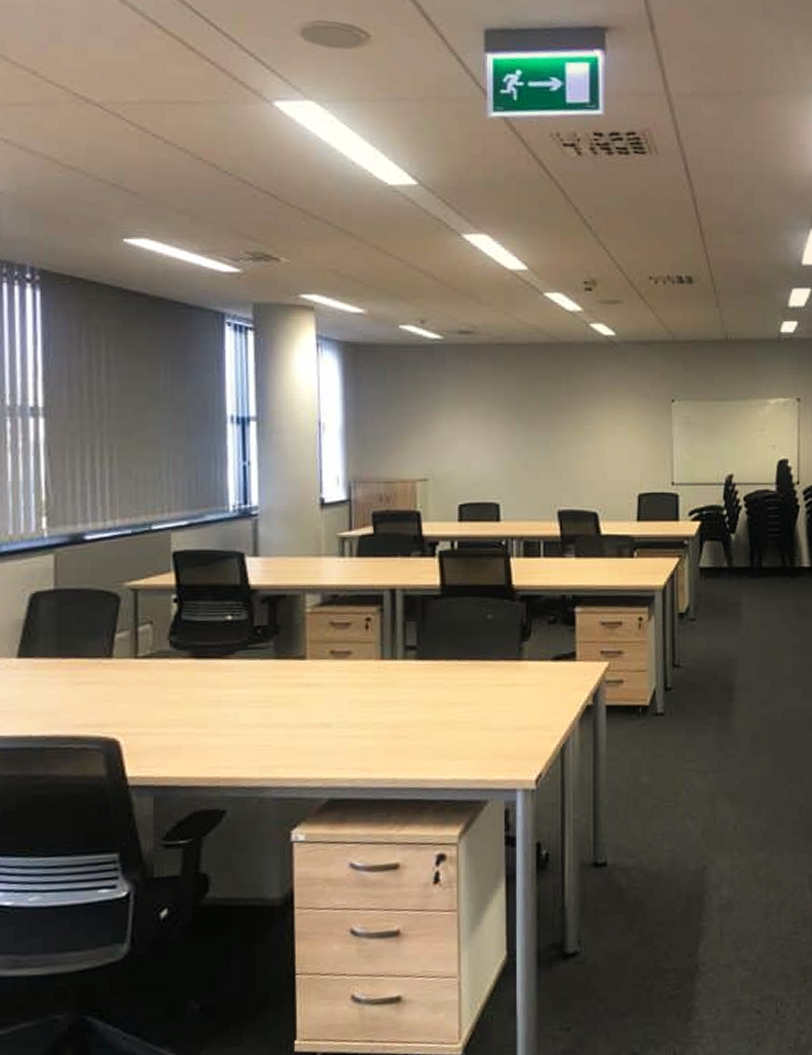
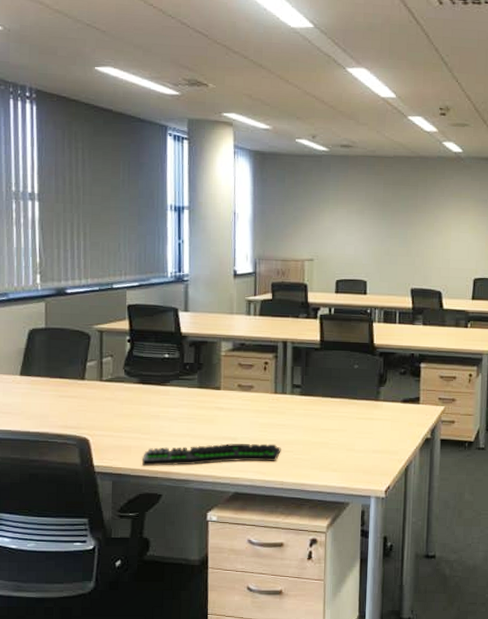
keyboard: none [197,728,392,773] -> present [142,443,281,467]

